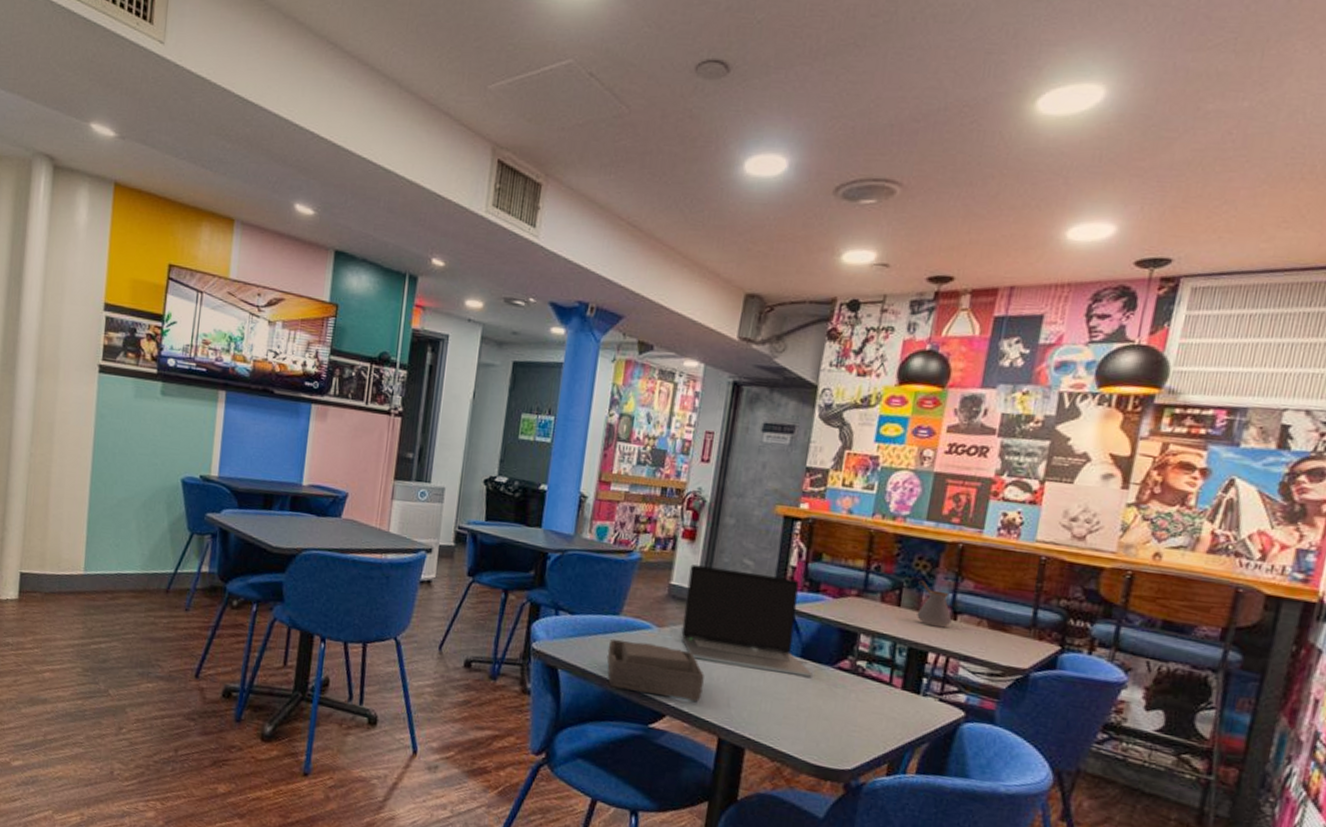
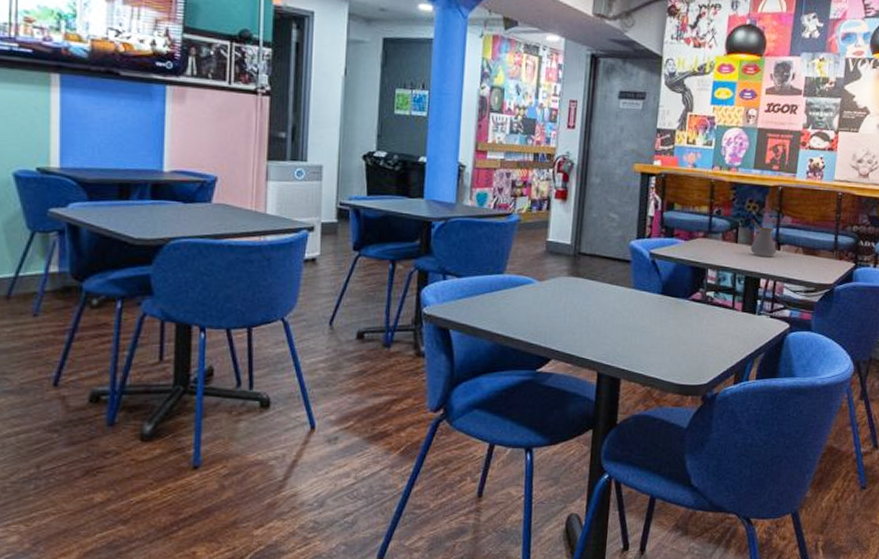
napkin holder: present [606,639,705,702] -> none [494,296,582,343]
laptop: present [681,564,813,677] -> none [560,222,672,310]

